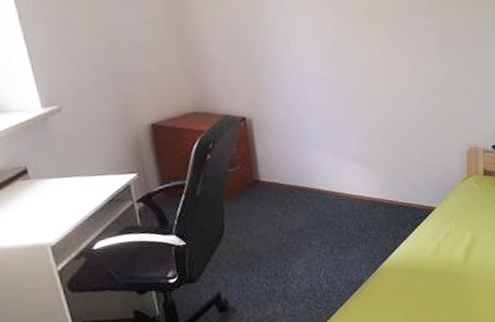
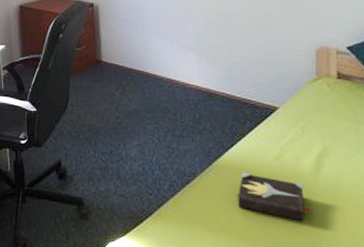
hardback book: none [400,270,463,305] -> present [236,172,312,222]

